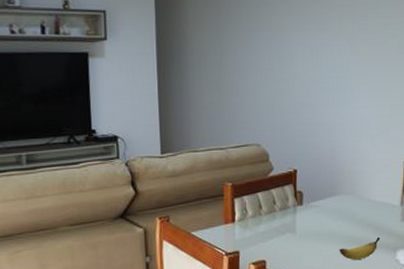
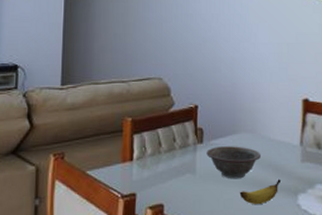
decorative bowl: none [306,207,360,238] -> present [206,146,261,179]

